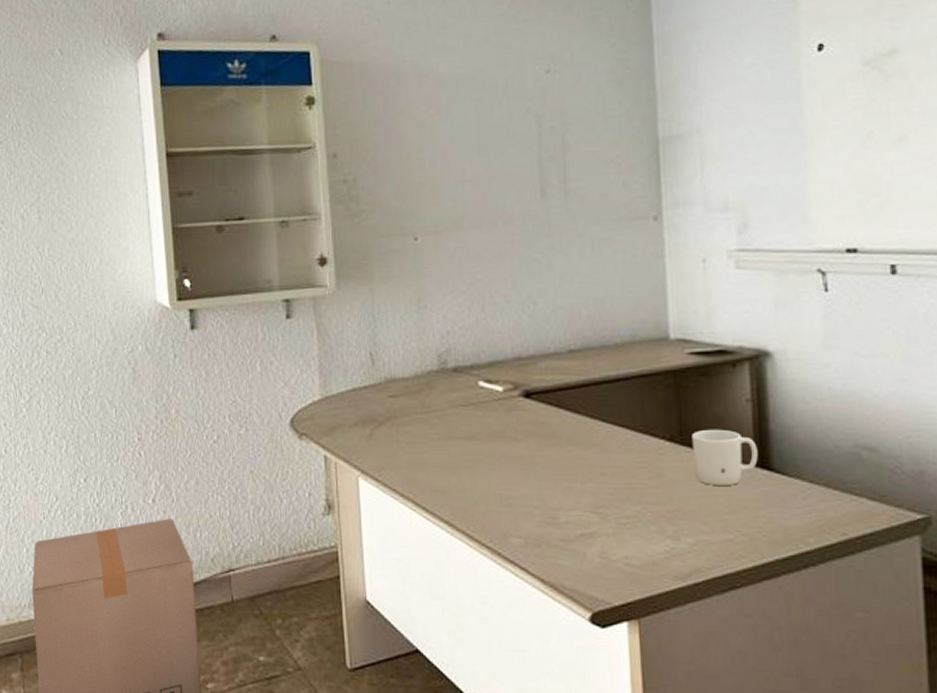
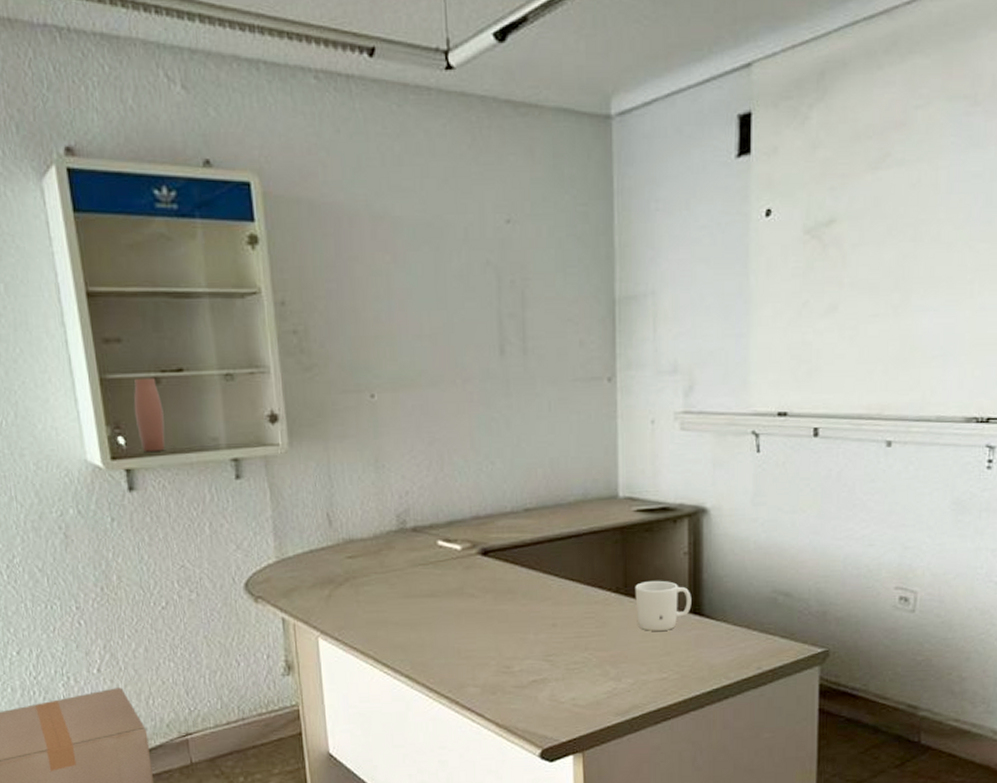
vase: none [200,226,225,293] -> present [133,377,166,452]

